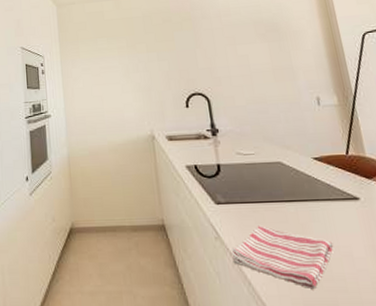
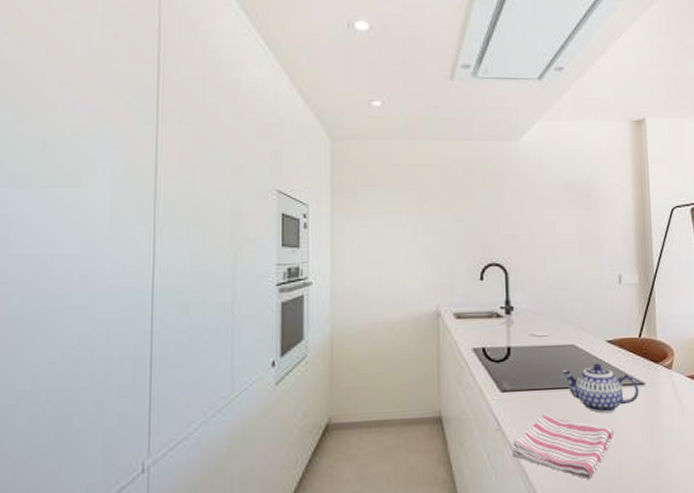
teapot: none [271,179,355,227] -> present [561,363,639,414]

